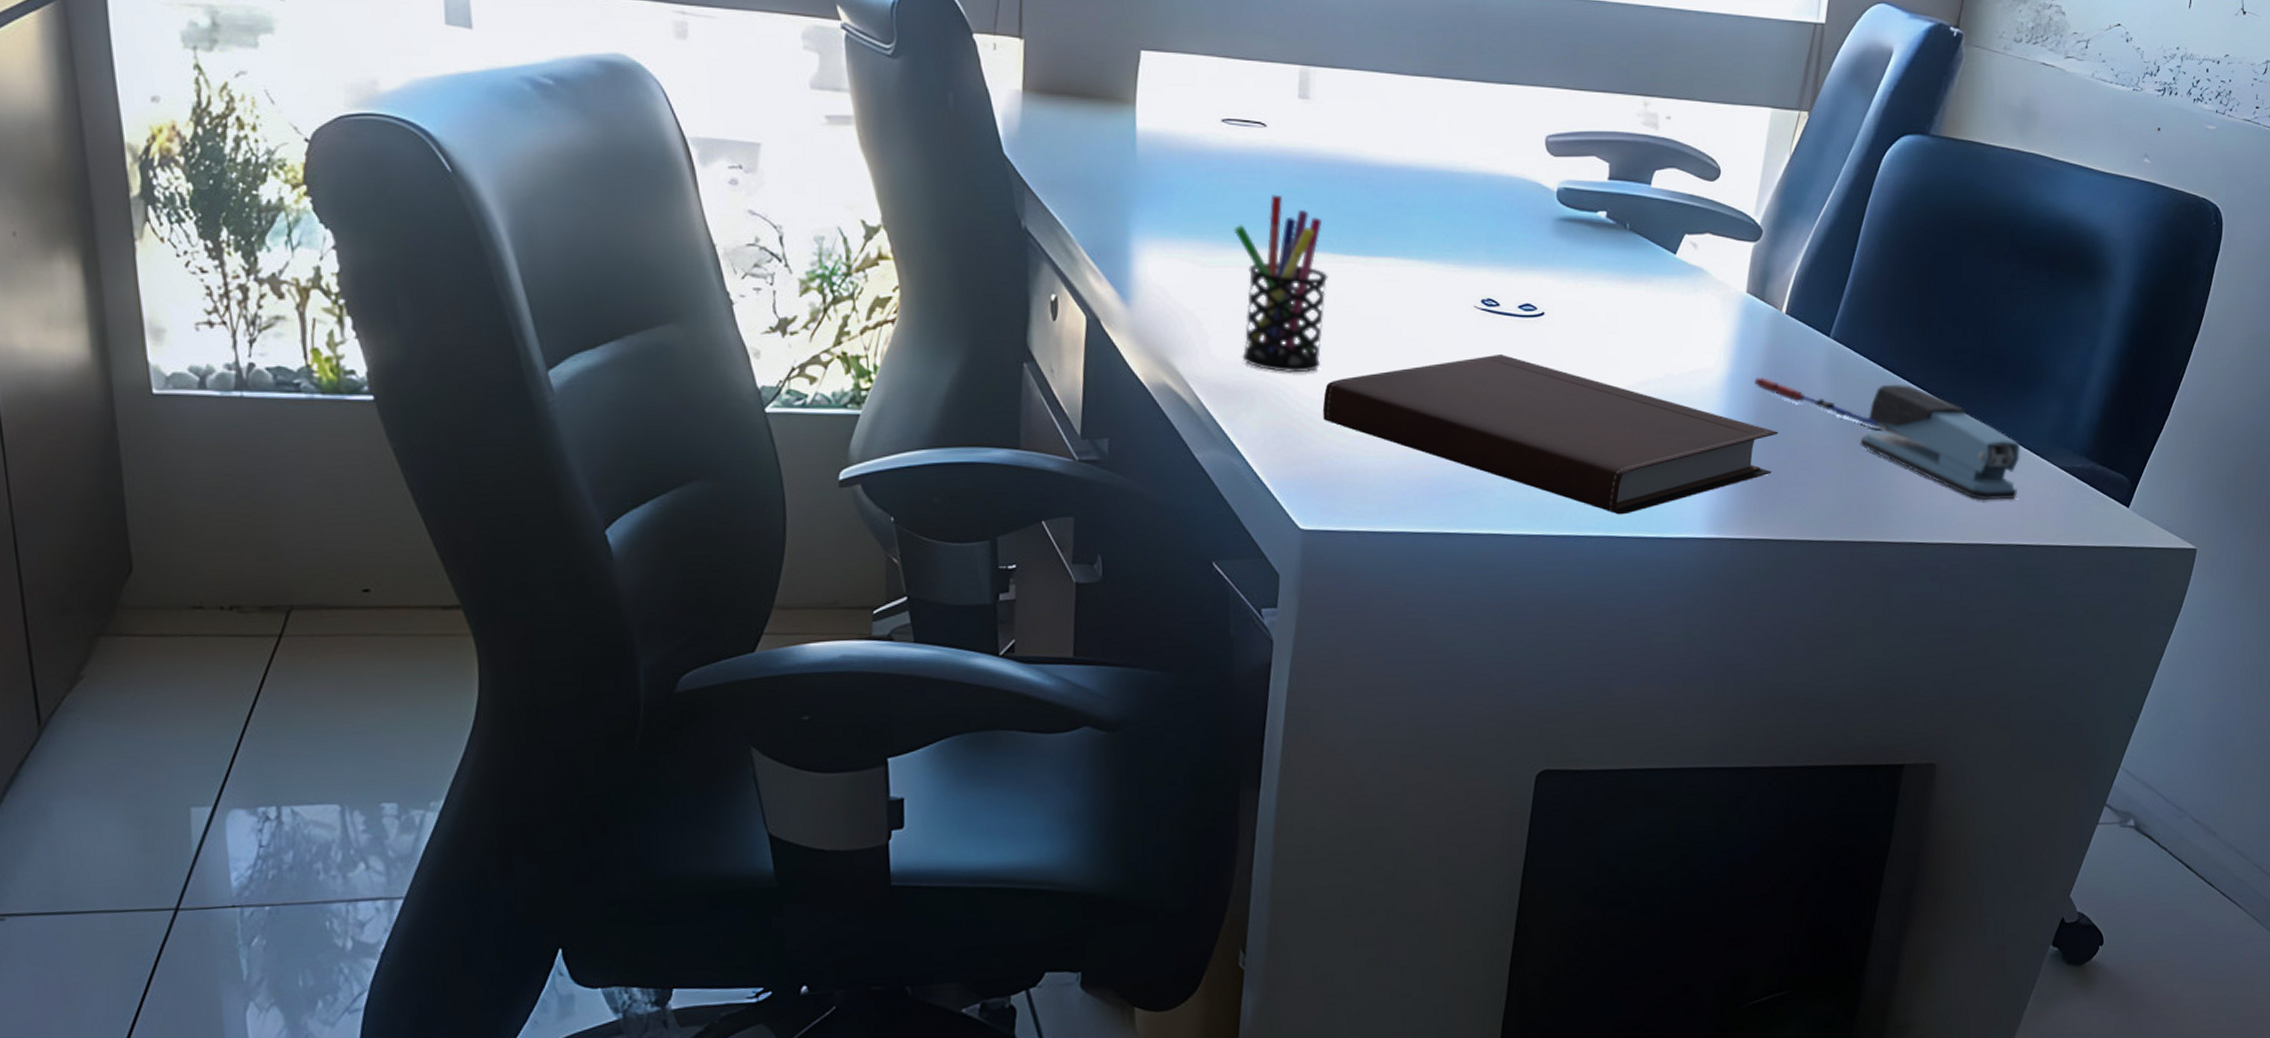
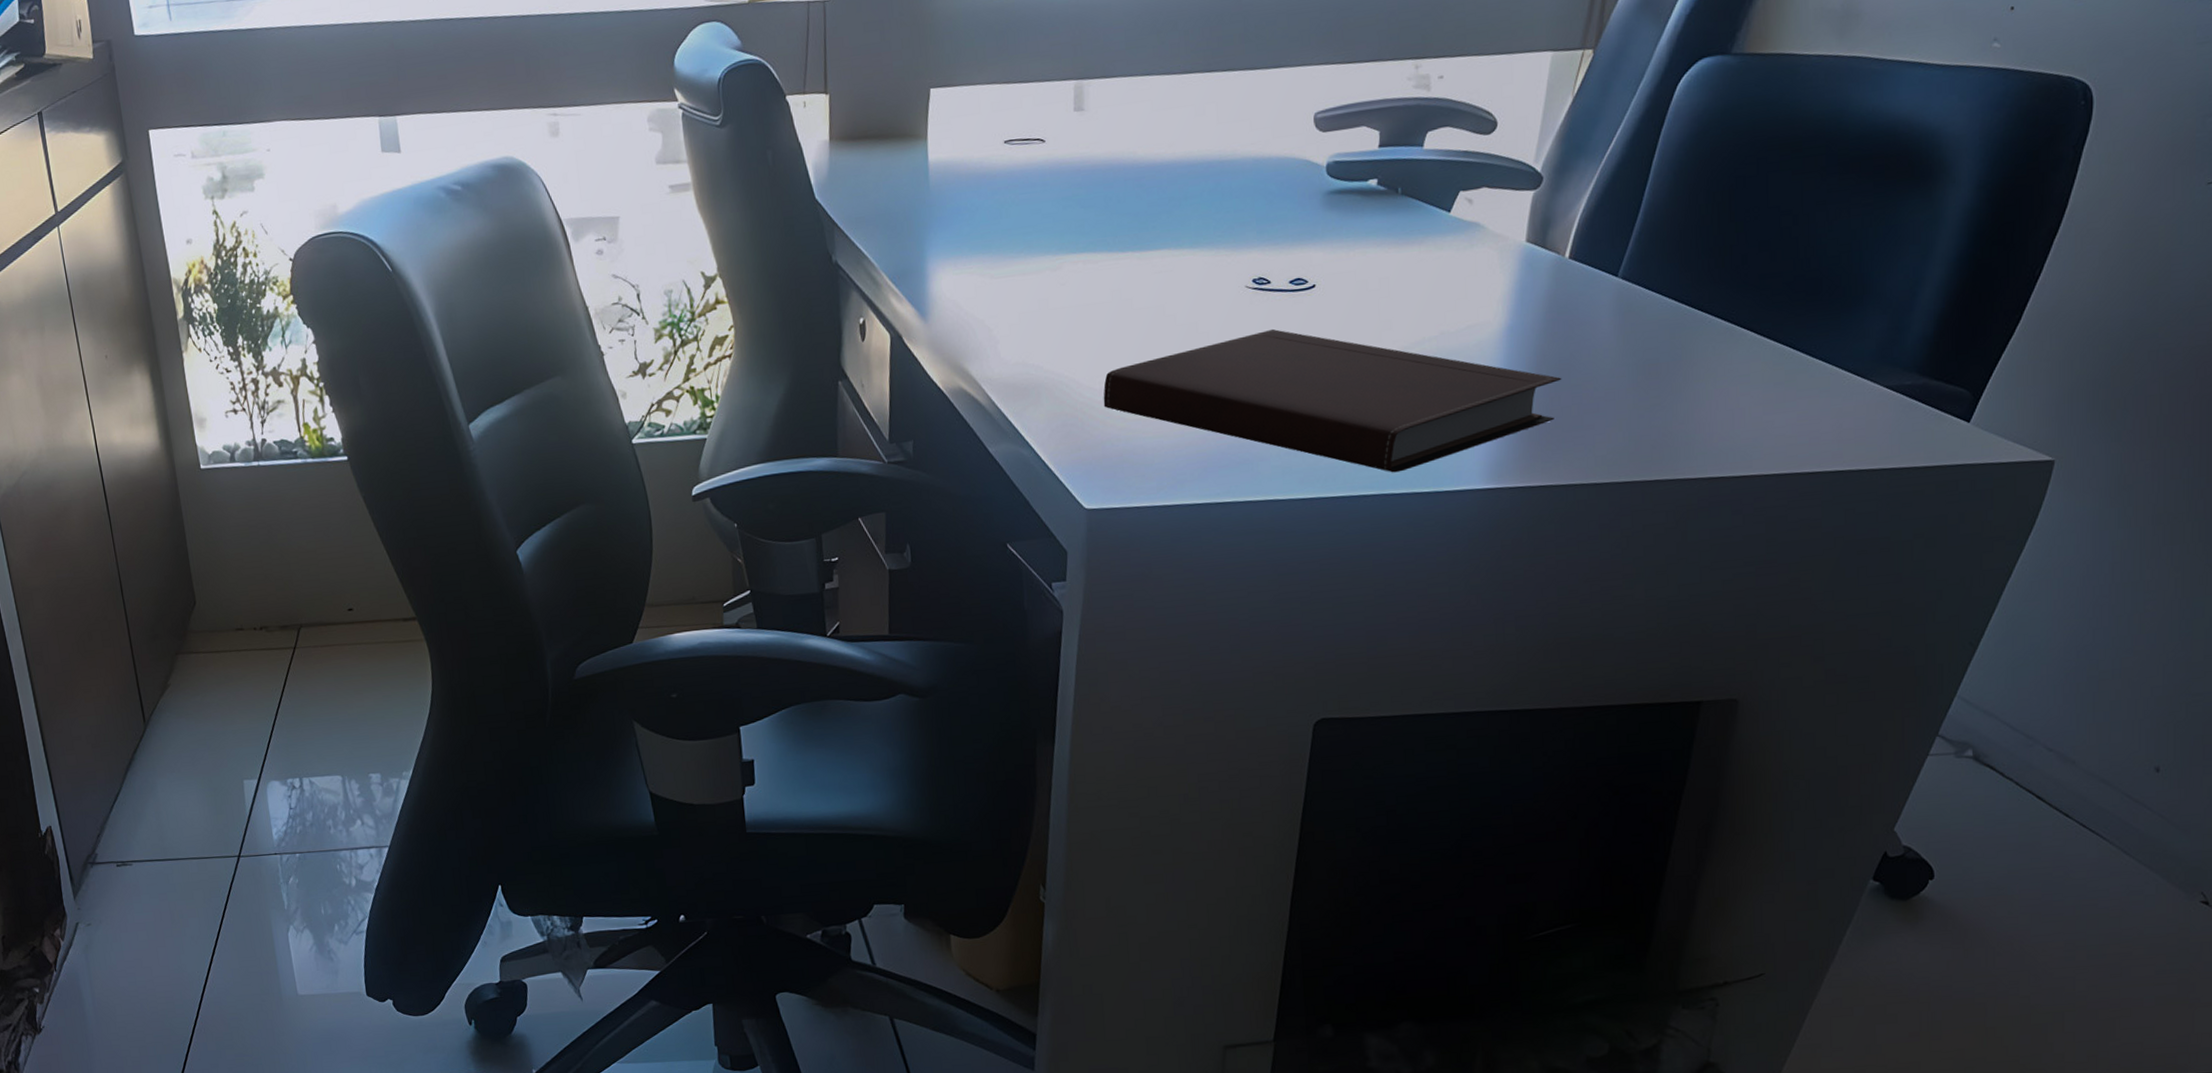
pen holder: present [1234,194,1328,373] -> none [1018,204,1106,367]
pen: present [1753,376,1883,431] -> none [1534,324,1678,366]
stapler: present [1860,385,2021,500] -> none [1652,317,1839,428]

